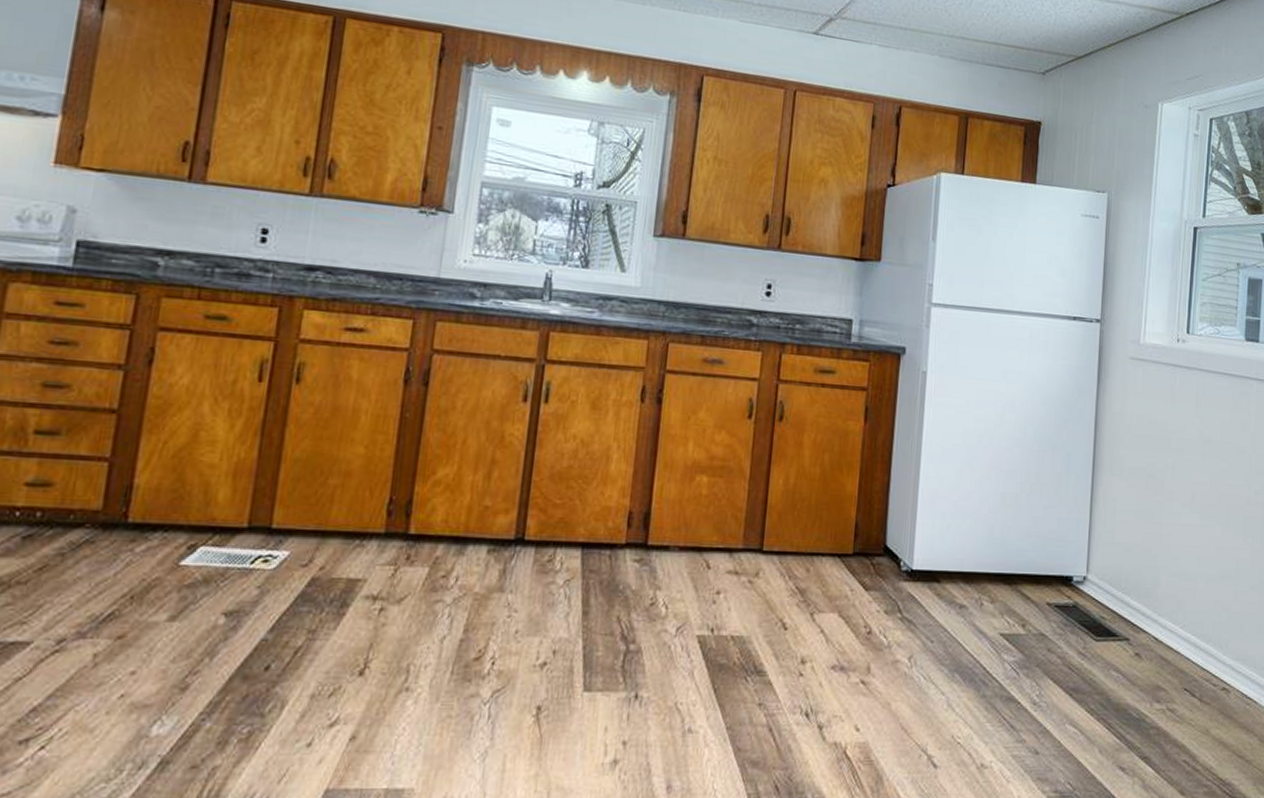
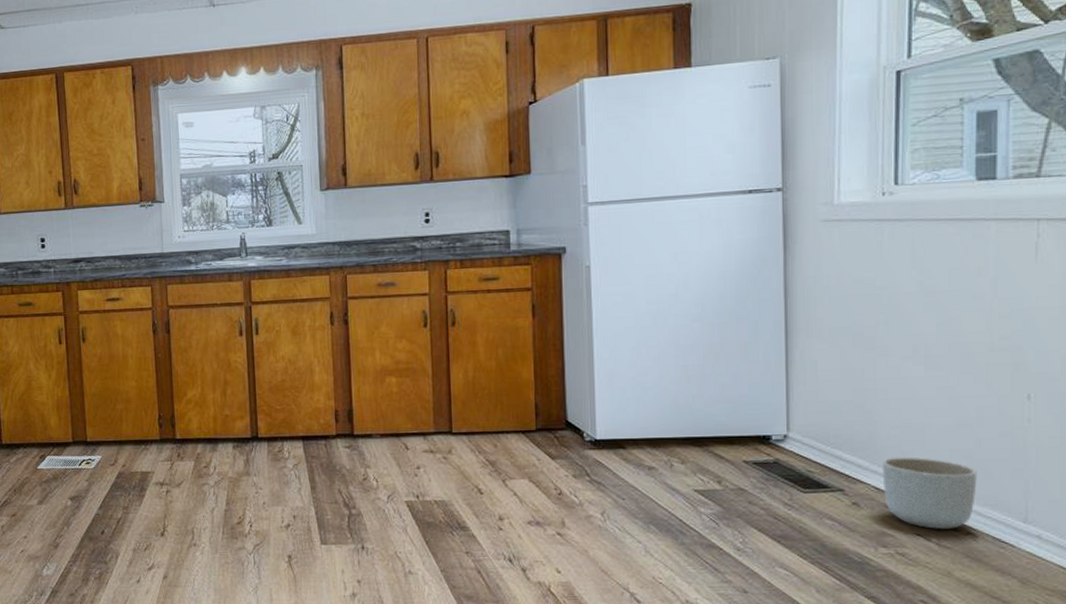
planter: none [1161,606,1233,684] -> present [882,457,977,529]

